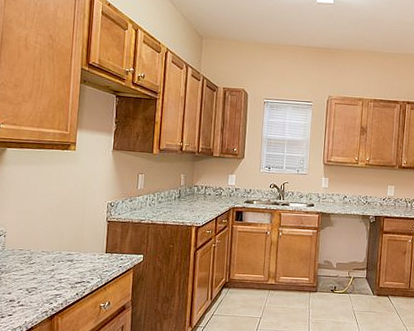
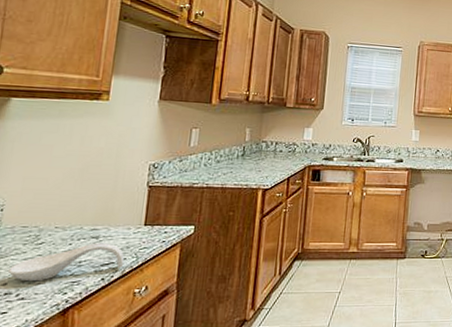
spoon rest: none [12,265,92,293] -> present [8,243,125,282]

